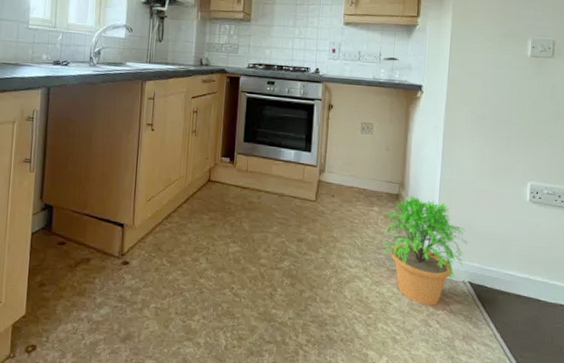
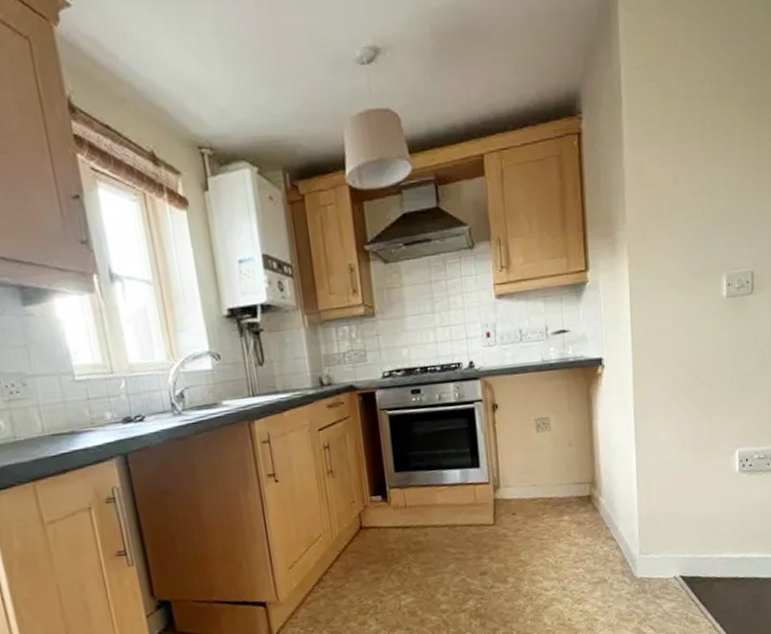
potted plant: present [381,196,468,305] -> none [573,494,676,613]

